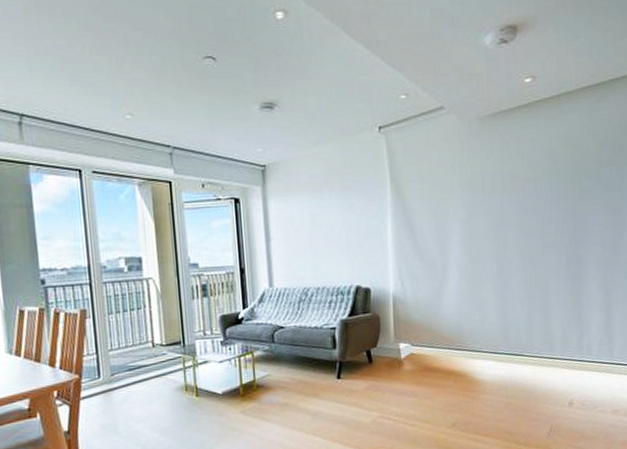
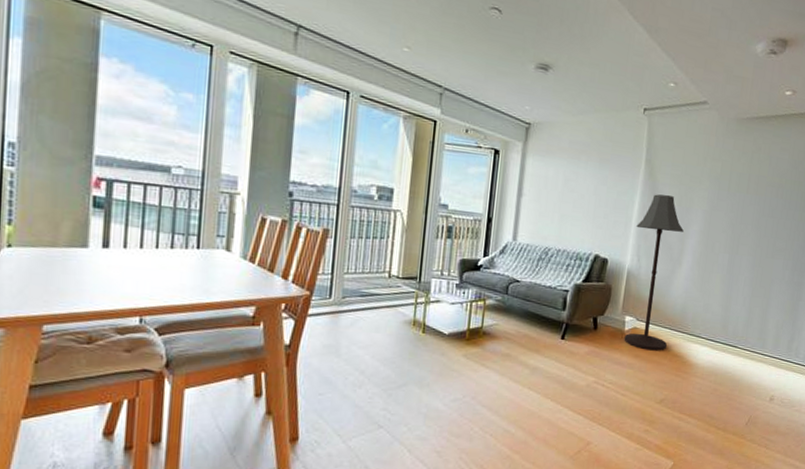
floor lamp: none [393,211,448,375] -> present [624,194,685,351]

